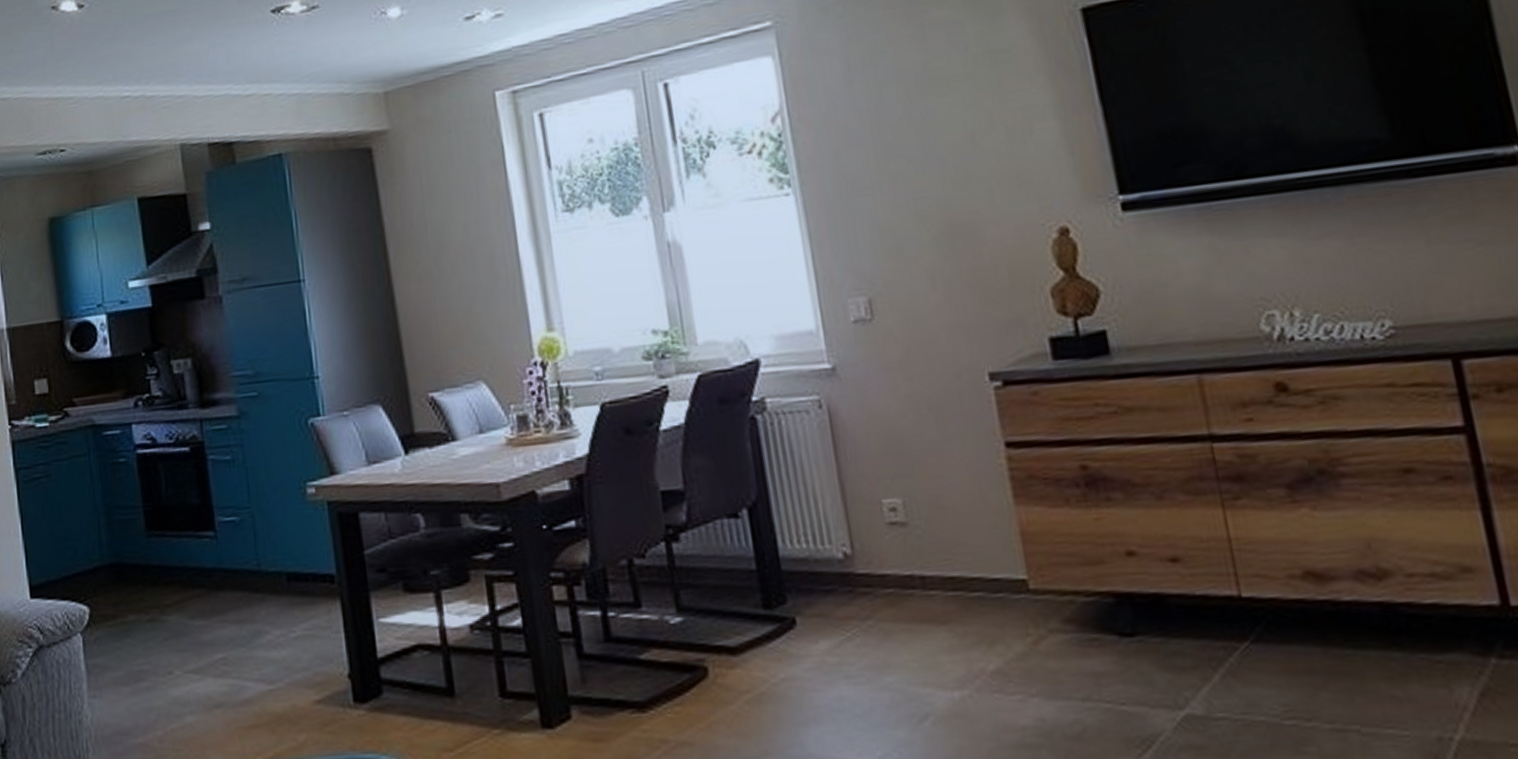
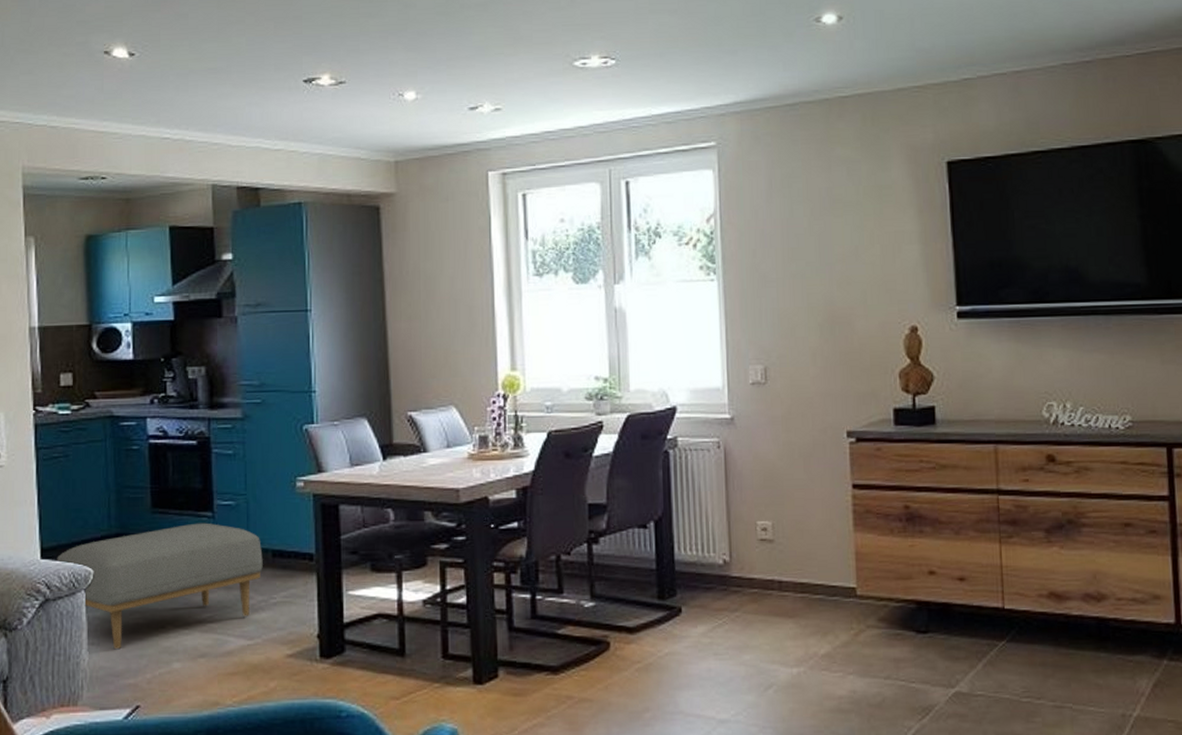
ottoman: none [47,544,278,703] -> present [57,522,263,650]

